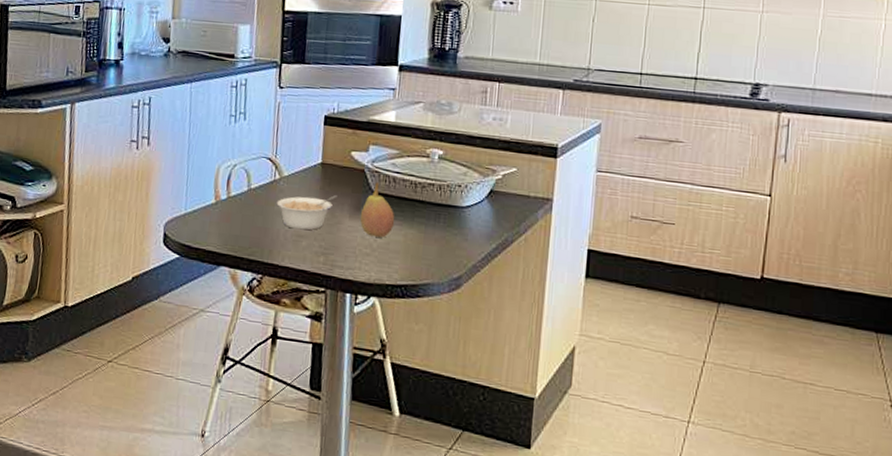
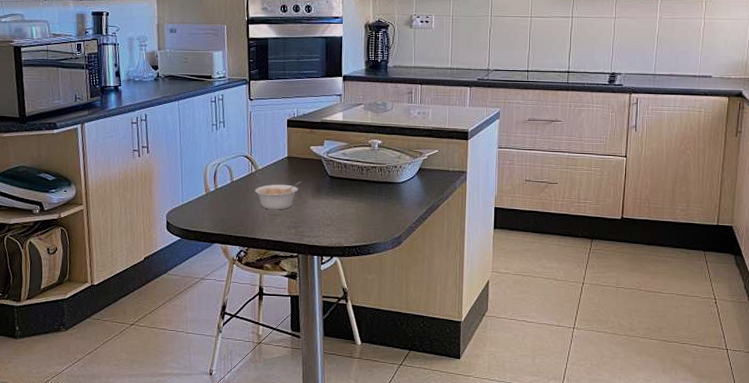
fruit: present [360,181,395,238] -> none [320,168,348,211]

